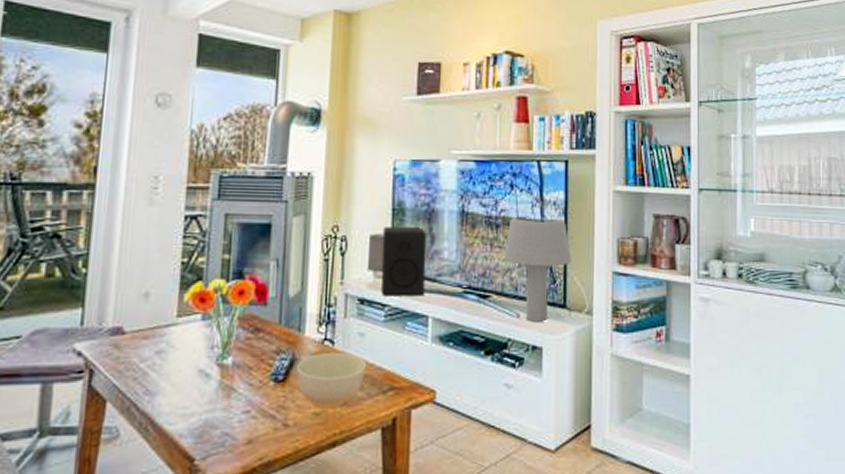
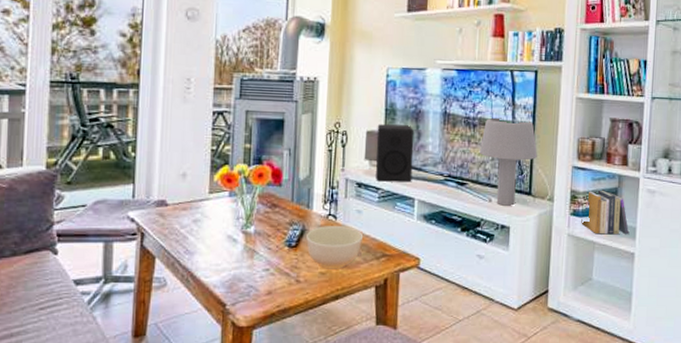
books: none [626,299,681,354] -> present [581,189,629,235]

